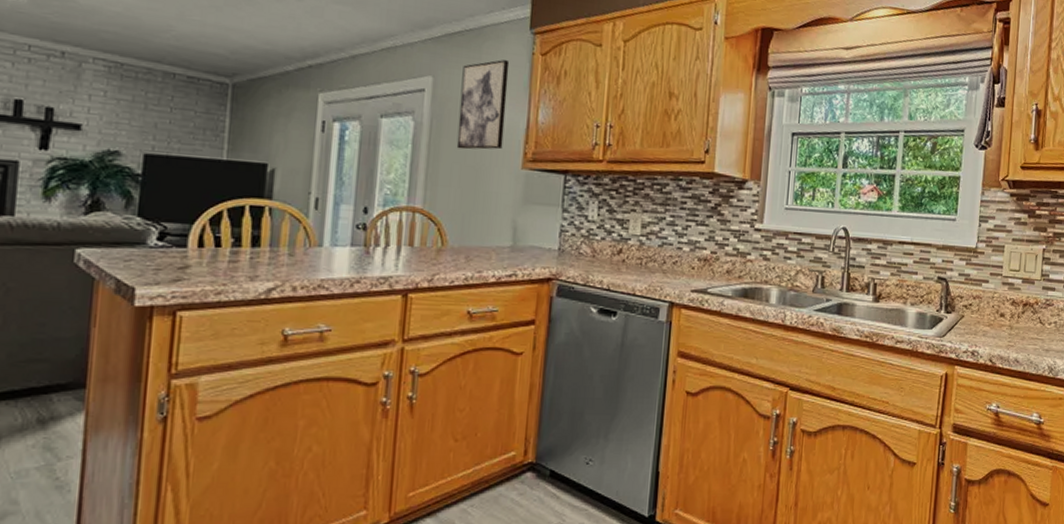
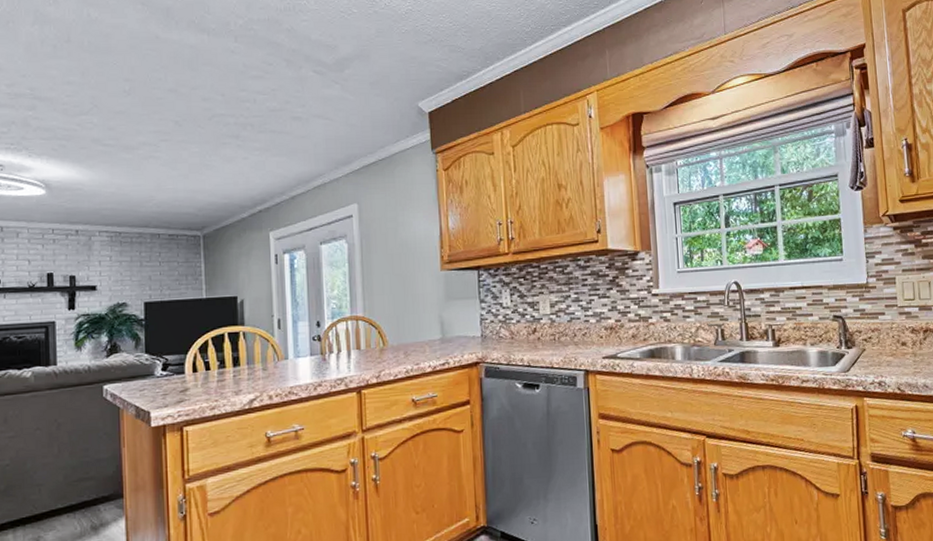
wall art: present [456,59,510,150] -> none [381,180,422,261]

